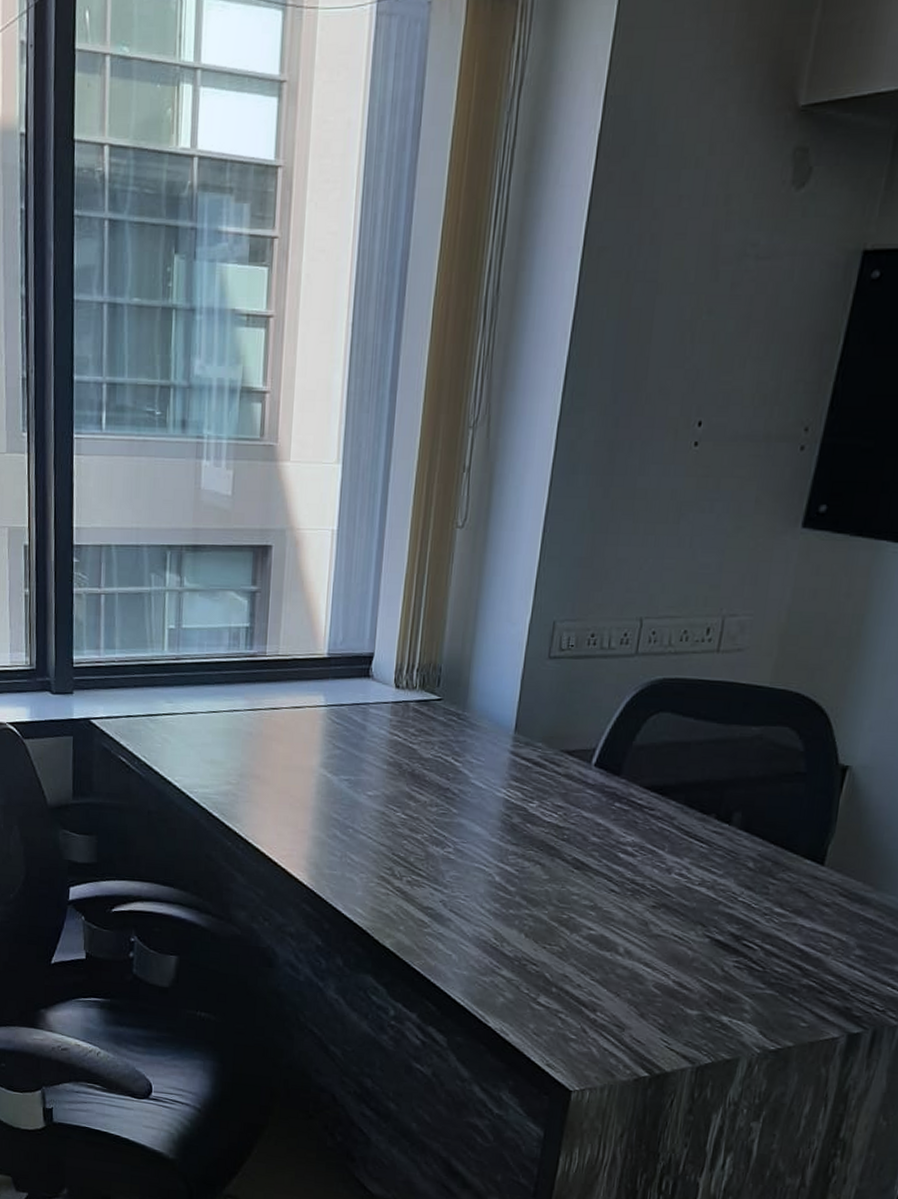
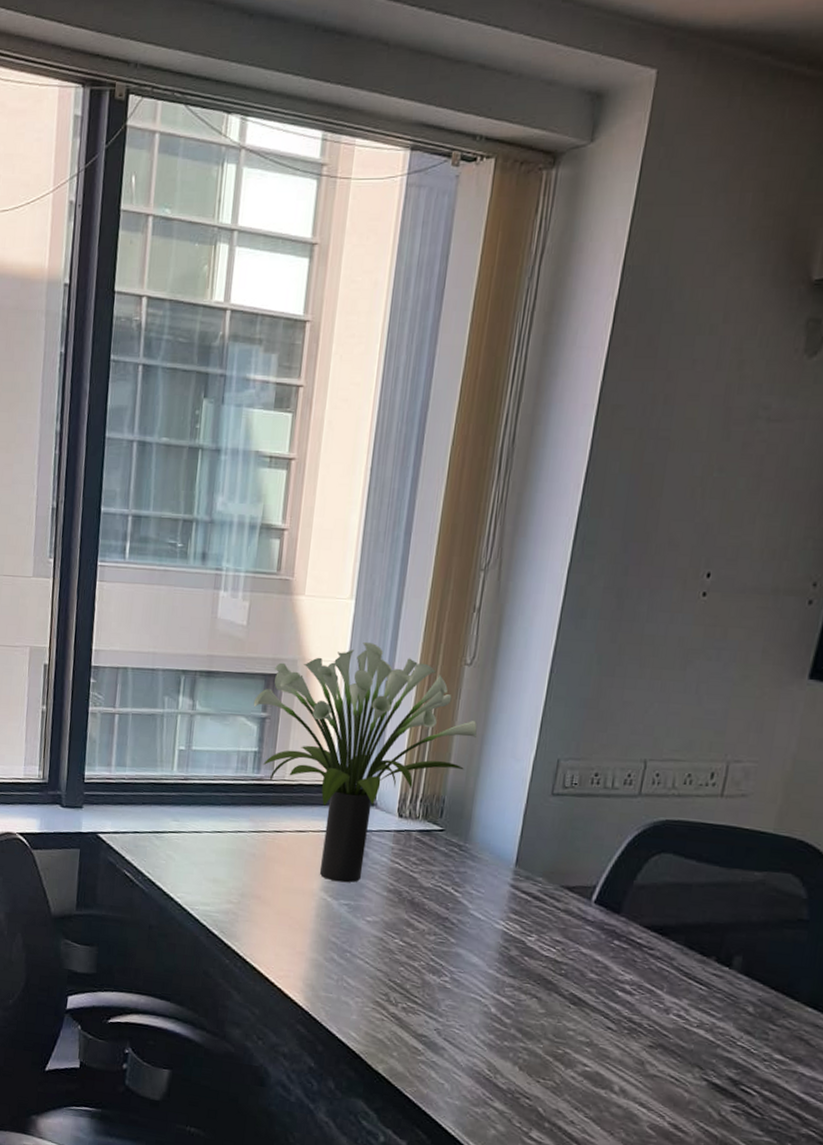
potted plant: none [242,507,472,758] -> present [253,641,478,883]

